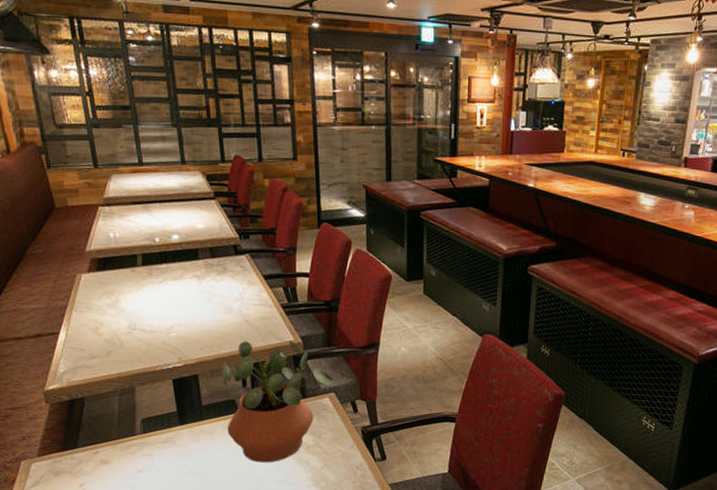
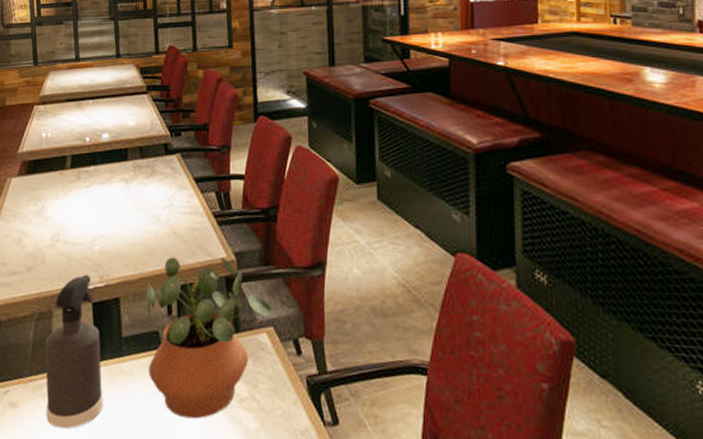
spray bottle: none [129,356,189,477] -> present [44,274,104,429]

